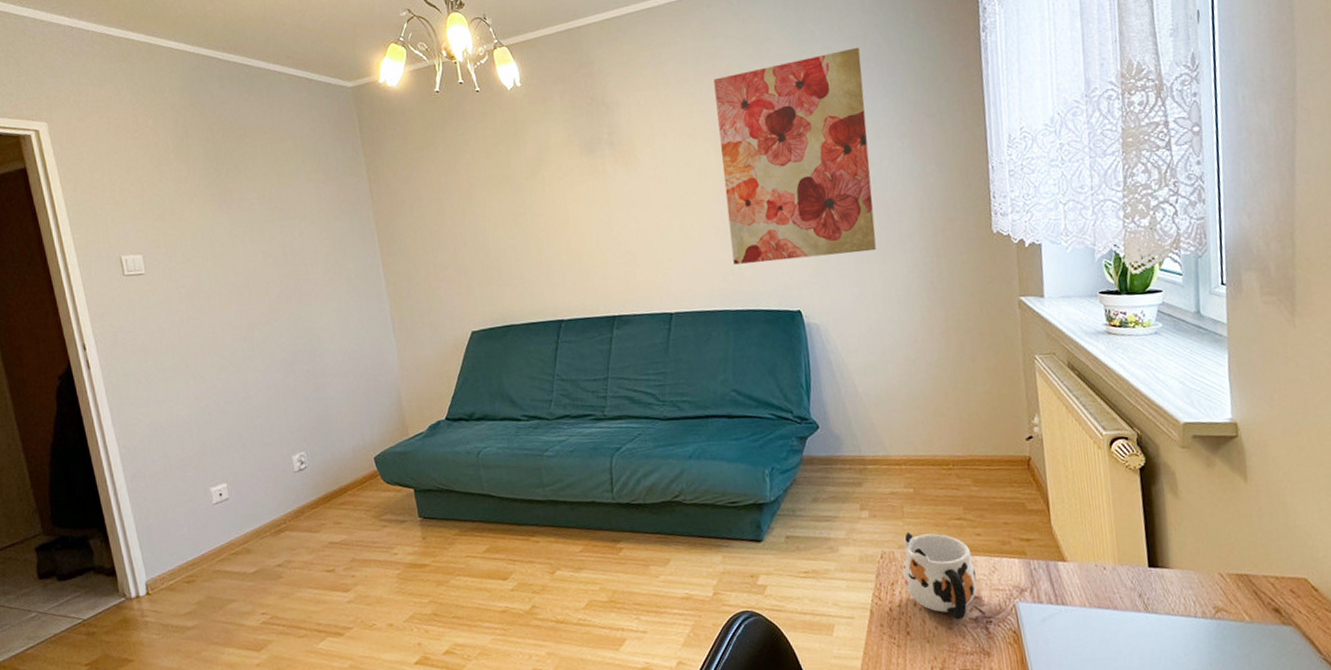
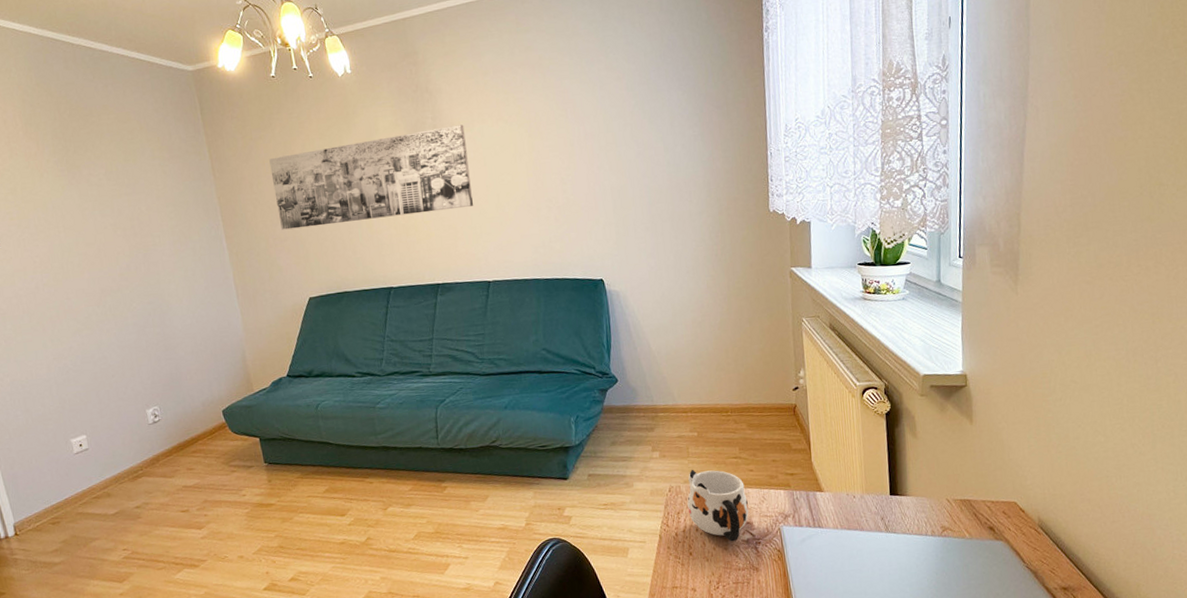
wall art: none [431,140,653,257] -> present [269,125,473,230]
wall art: present [713,47,876,265] -> none [527,43,669,238]

